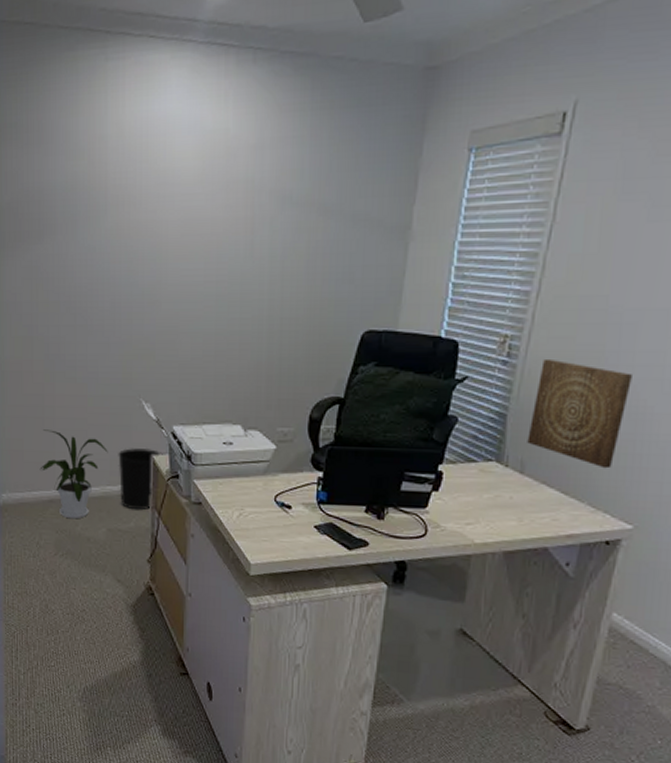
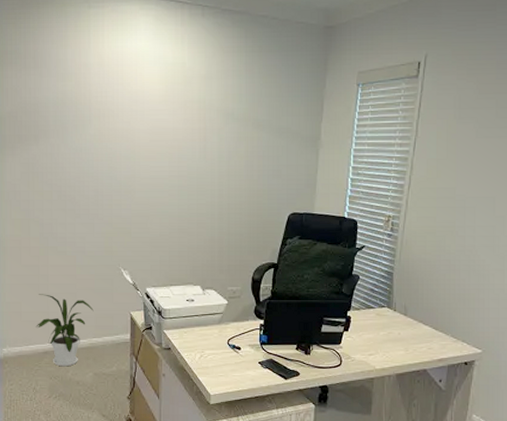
wastebasket: present [118,447,163,511] -> none [102,306,139,357]
wall art: present [527,358,632,469] -> none [408,232,474,310]

